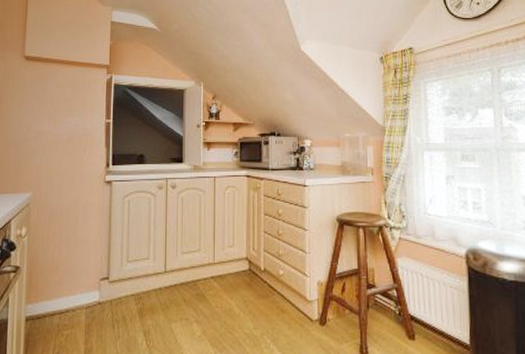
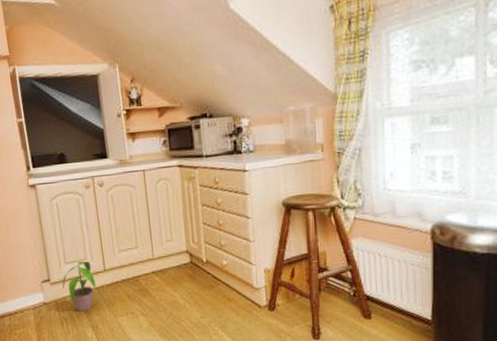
potted plant: none [120,261,155,314] -> present [62,261,96,312]

